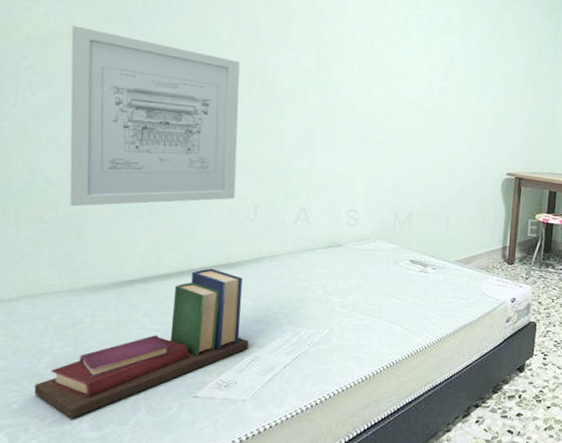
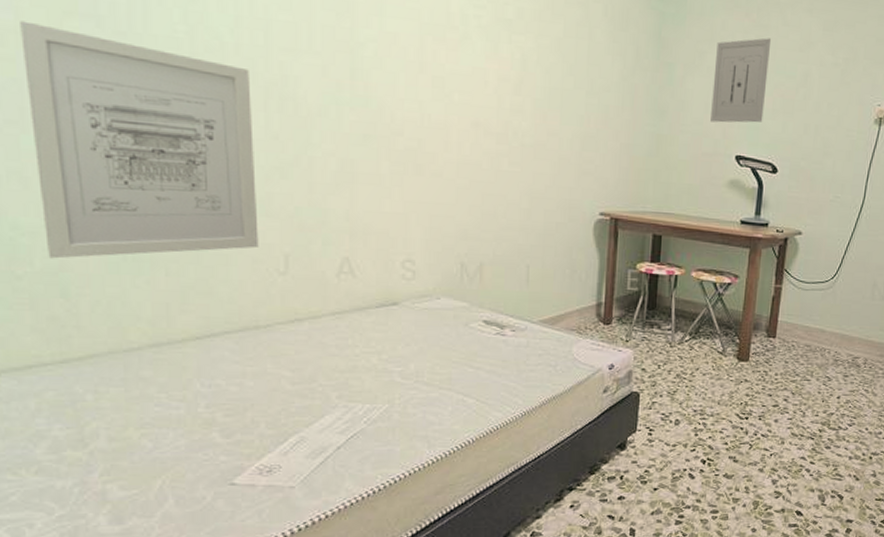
book: present [34,268,249,419] -> none [34,333,292,512]

